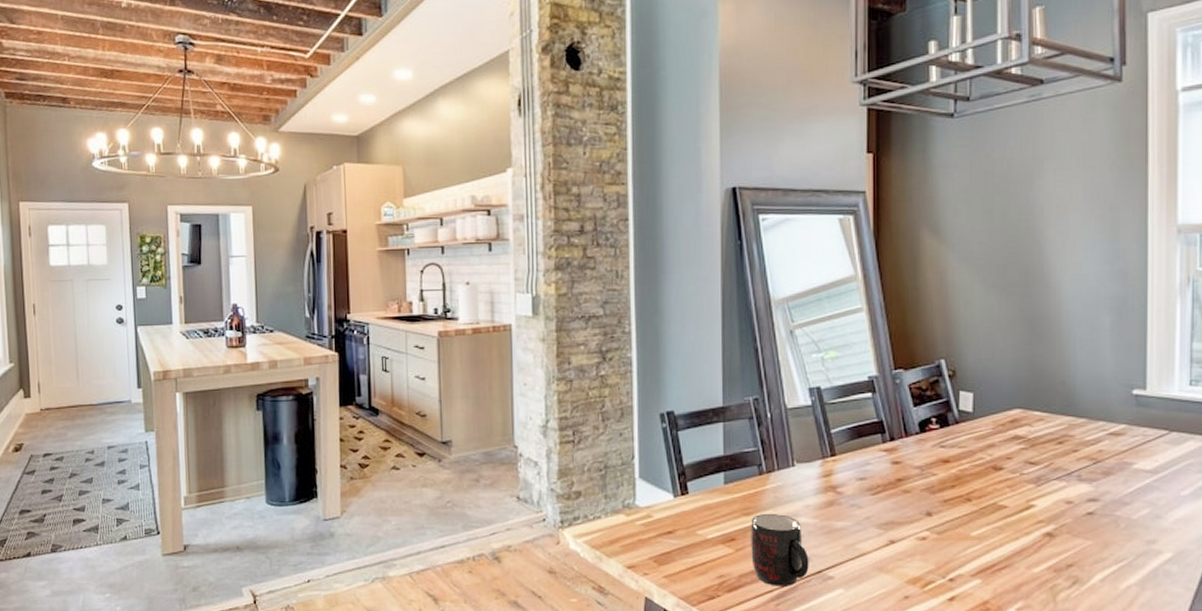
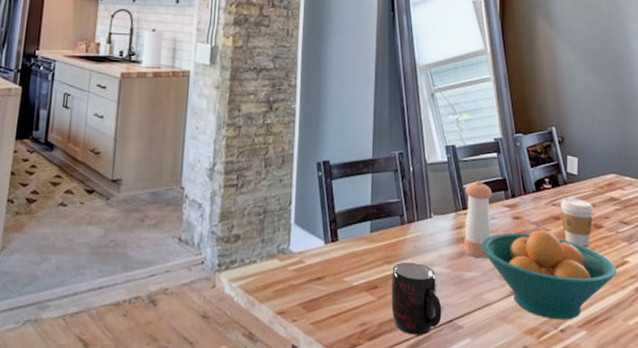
pepper shaker: none [833,424,867,507] -> present [464,180,493,259]
fruit bowl: none [854,474,1021,569] -> present [481,229,617,320]
coffee cup: none [951,438,993,491] -> present [560,197,594,247]

